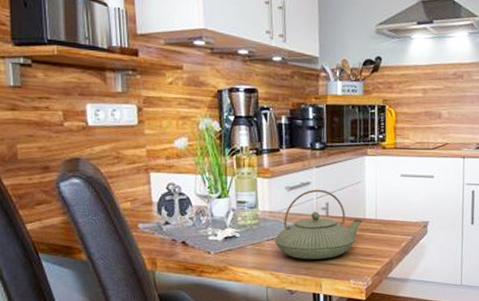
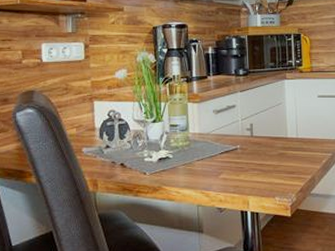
teapot: present [274,189,363,259] -> none [204,111,285,177]

